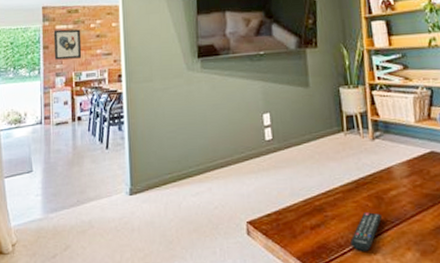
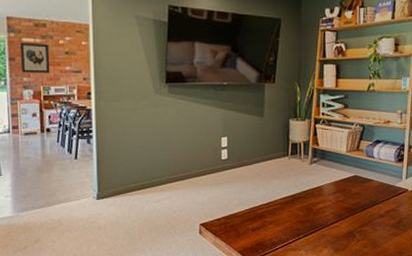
remote control: present [350,212,383,251] -> none [282,219,310,248]

